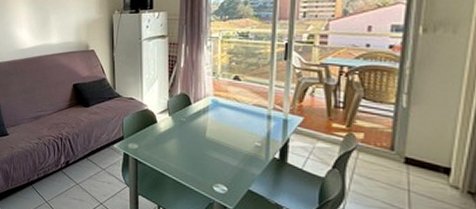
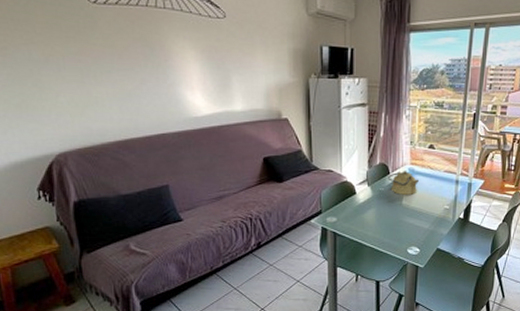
kettle: none [190,102,223,128] -> present [388,171,419,195]

